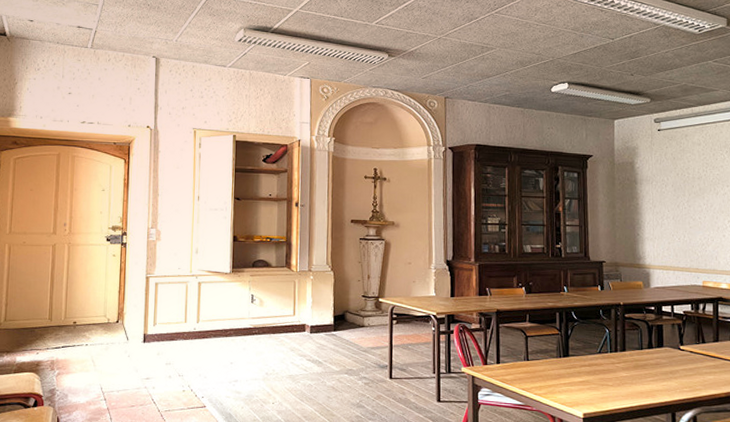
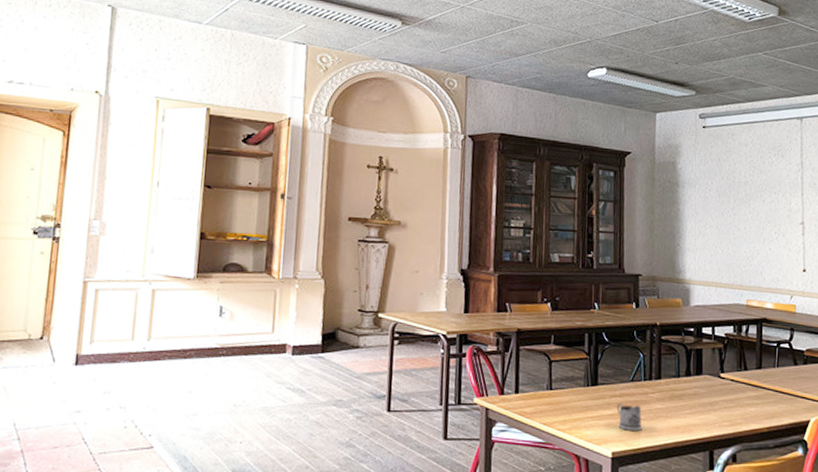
tea glass holder: none [586,371,610,395] -> present [616,403,643,431]

